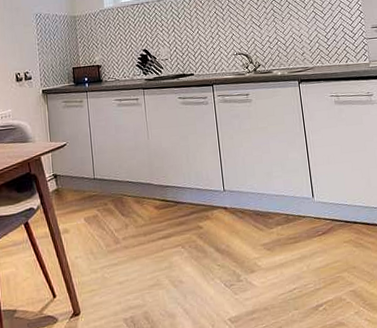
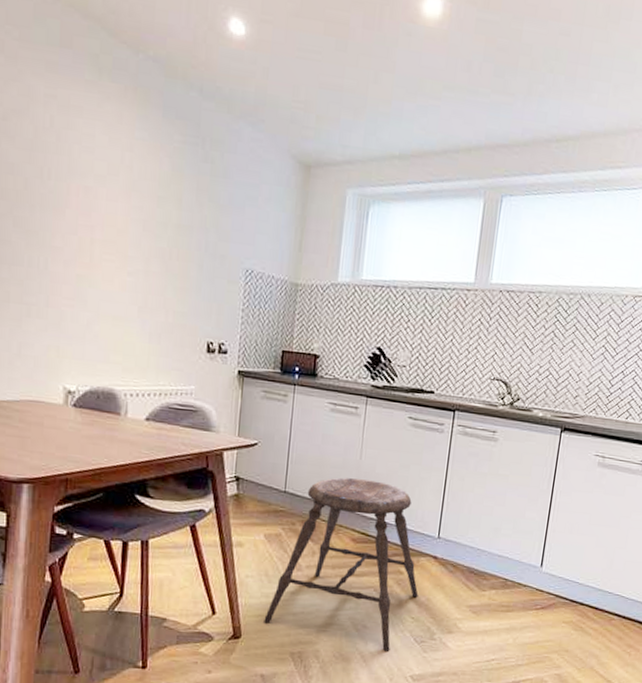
stool: none [96,154,219,301] -> present [264,477,418,651]

